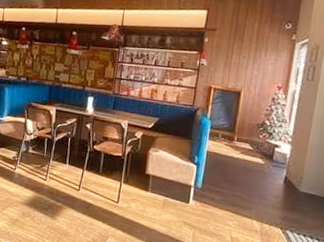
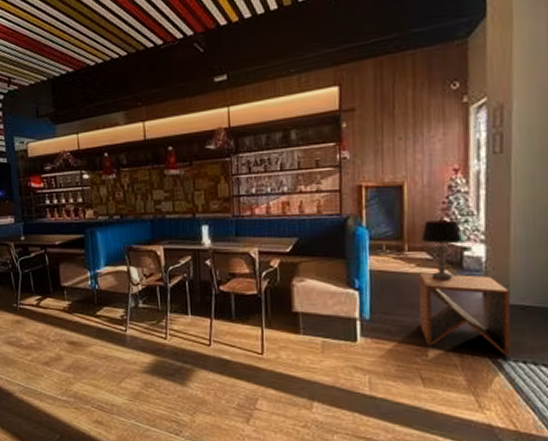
side table: none [236,158,303,230] -> present [418,272,511,357]
table lamp: none [247,121,276,167] -> present [421,220,462,280]

